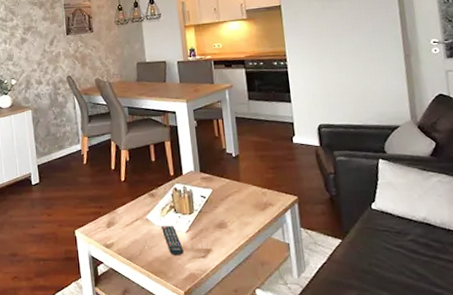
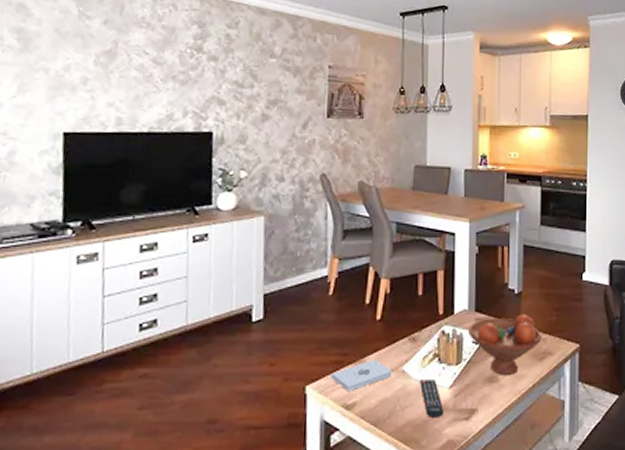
notepad: none [92,210,139,234] -> present [331,359,392,391]
fruit bowl: none [196,173,262,222] -> present [468,314,542,375]

